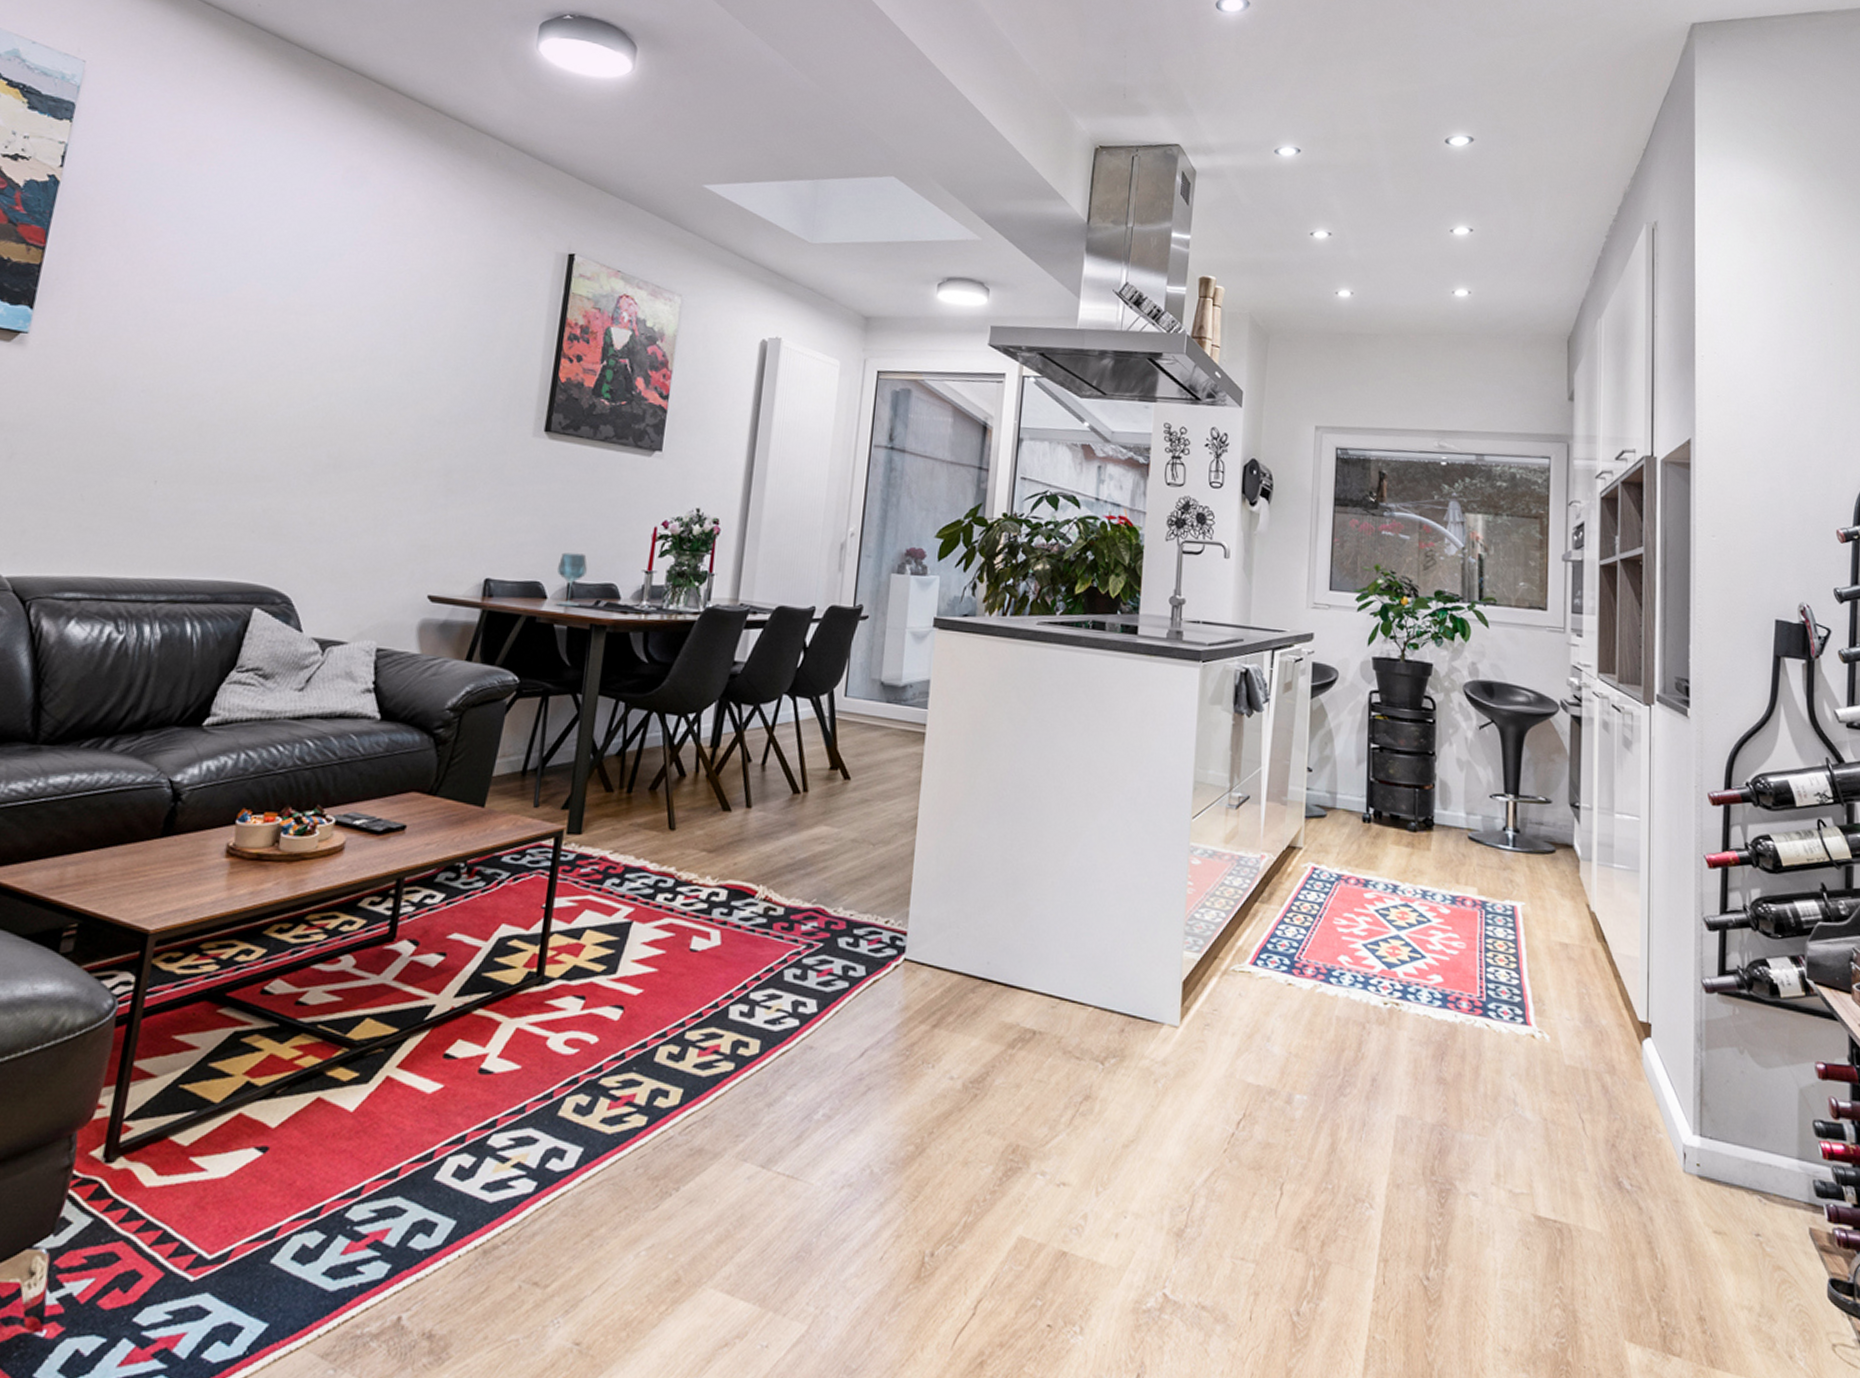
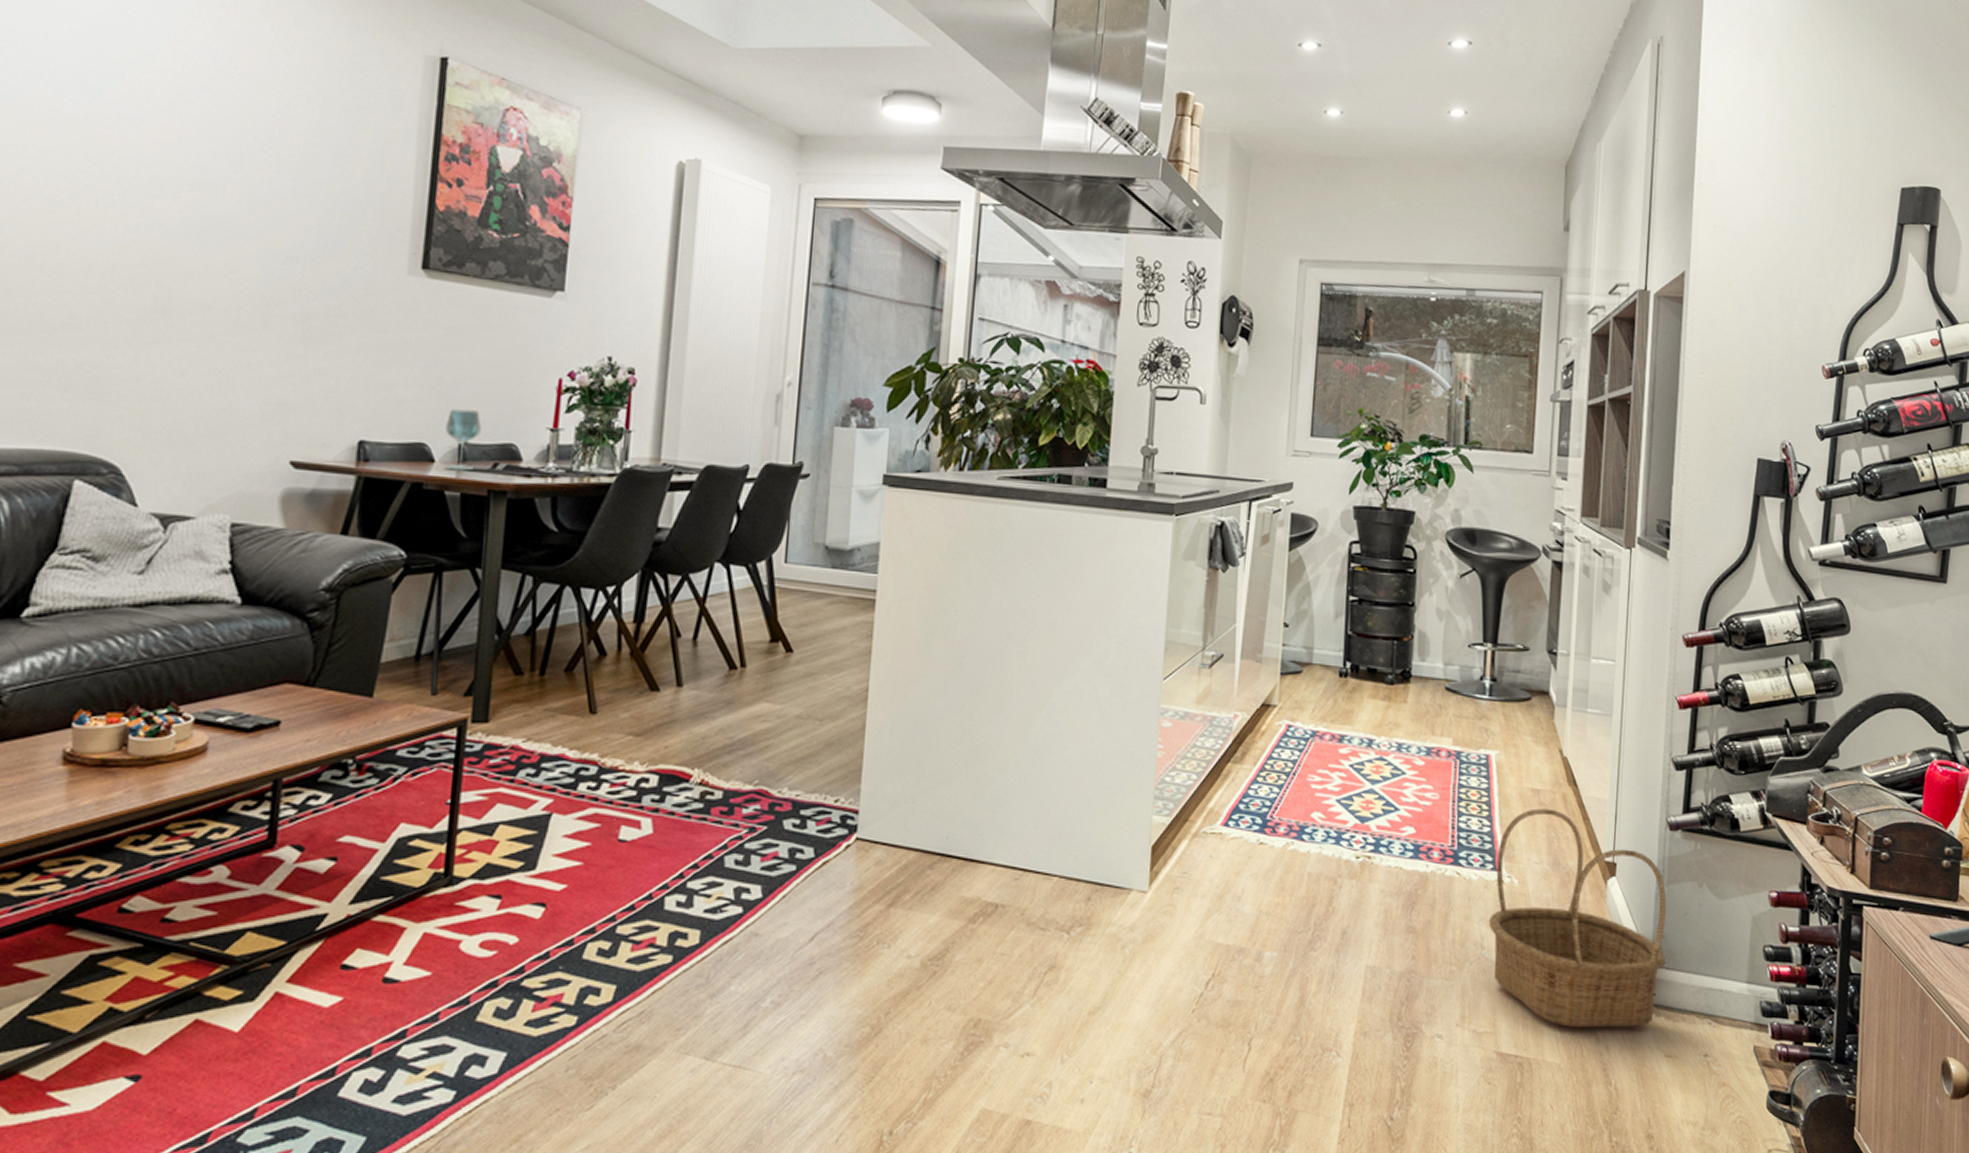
basket: none [1520,963,1709,1199] -> present [1488,808,1666,1028]

